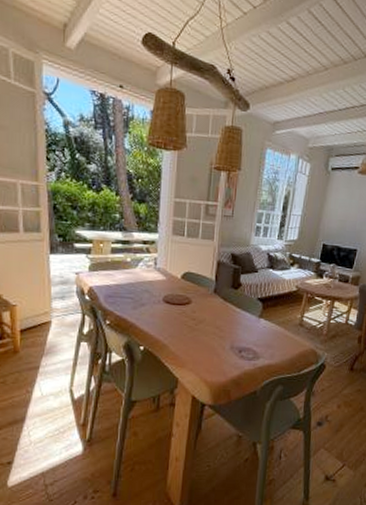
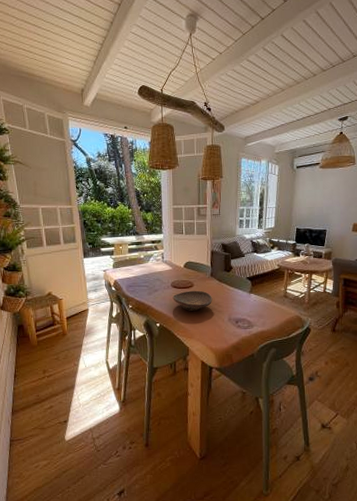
decorative bowl: none [163,308,214,334] -> present [172,290,213,311]

